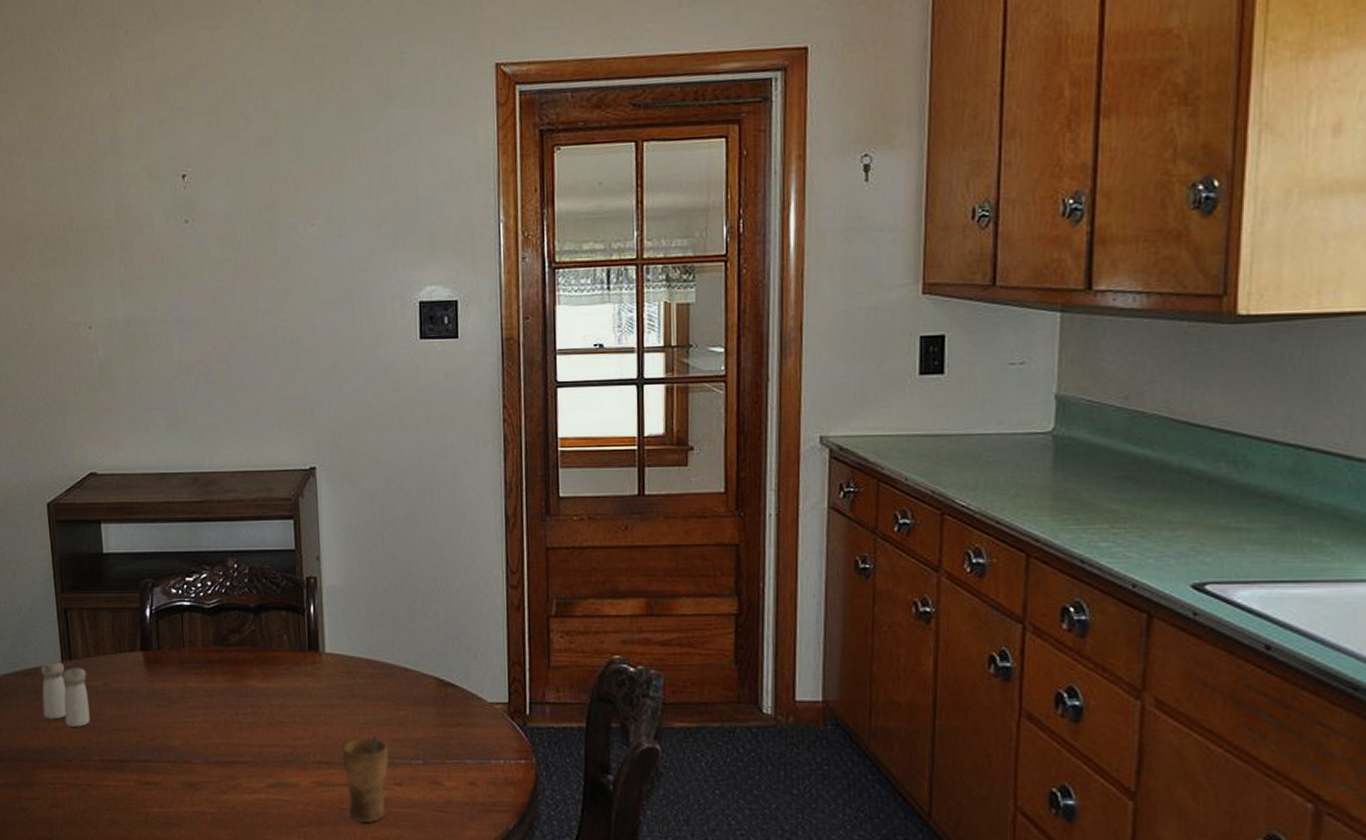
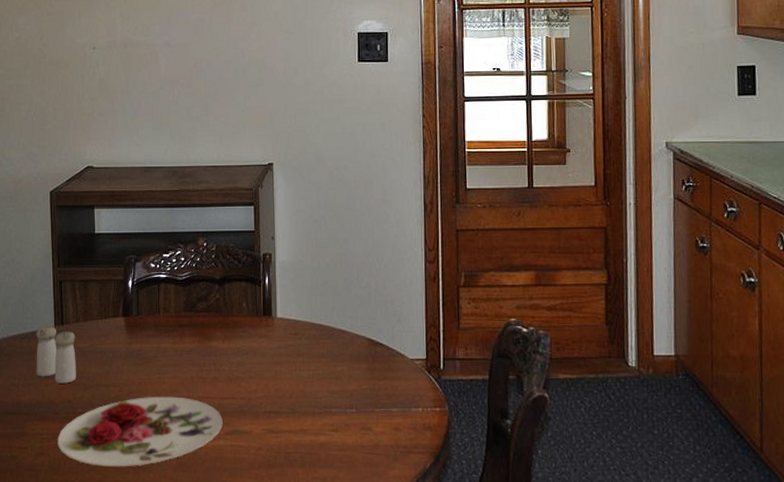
plate: none [72,742,264,822] -> present [57,396,223,467]
cup: present [342,735,389,823] -> none [289,388,327,465]

